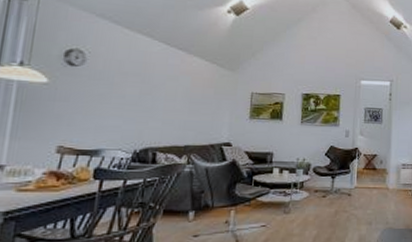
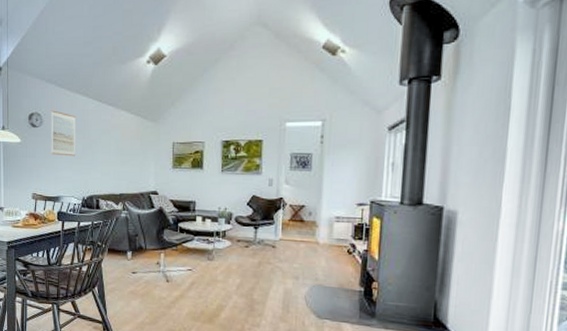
wall art: none [93,48,135,103] -> present [51,110,77,157]

